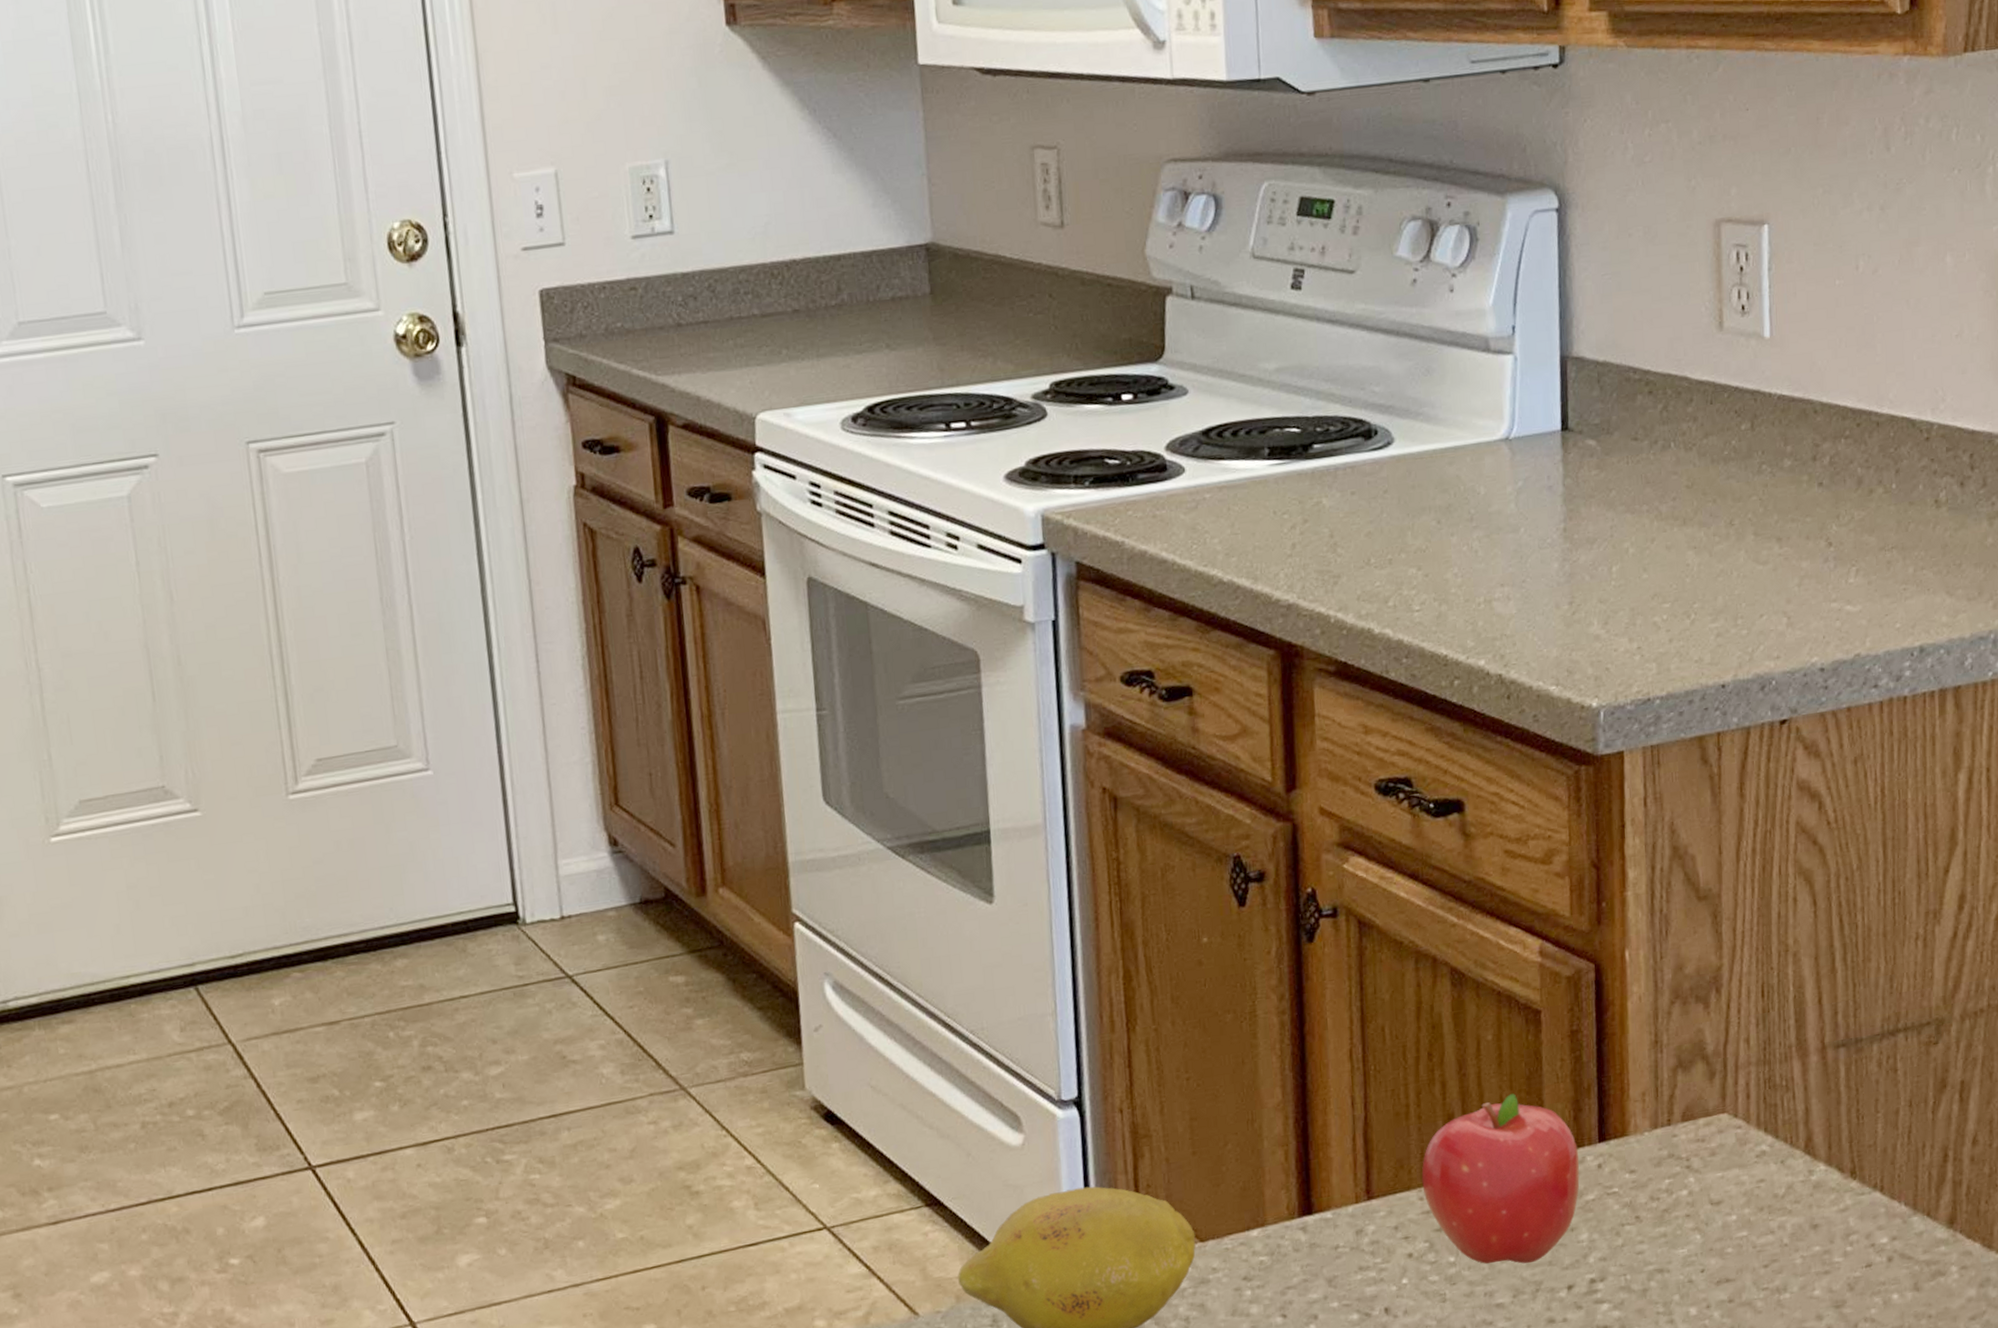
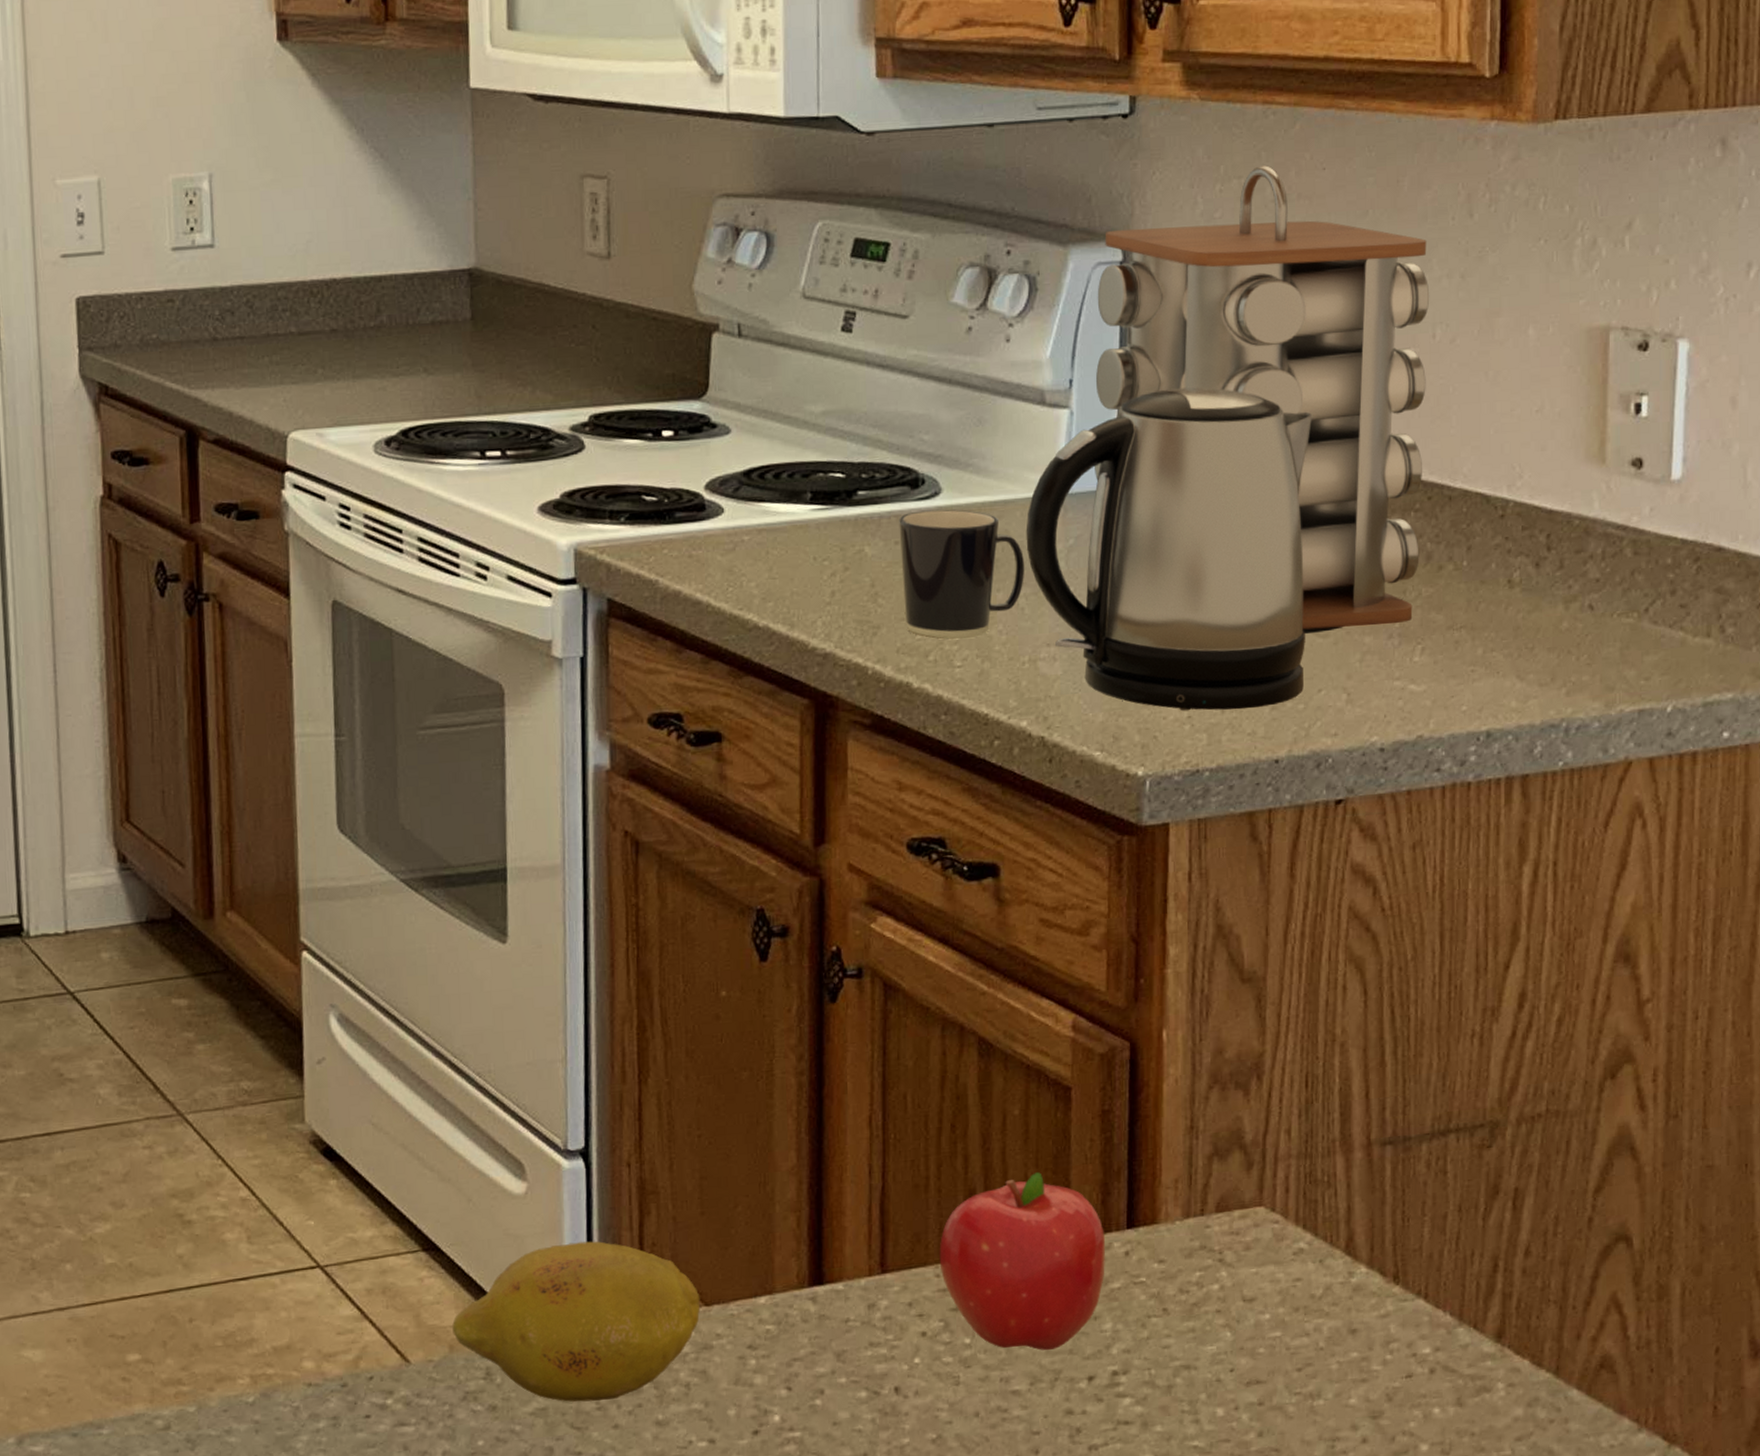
mug: none [1354,458,1477,585] -> present [899,509,1025,640]
kettle: none [1476,327,1746,643] -> present [1026,387,1313,711]
spice rack: none [1535,108,1852,562] -> present [1095,165,1430,634]

